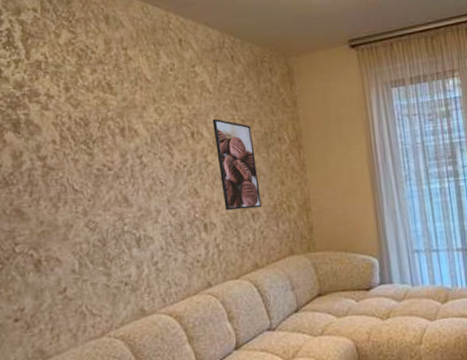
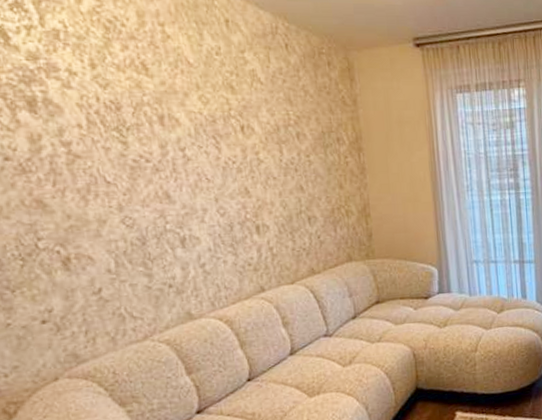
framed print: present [212,118,262,211] -> none [264,112,319,213]

